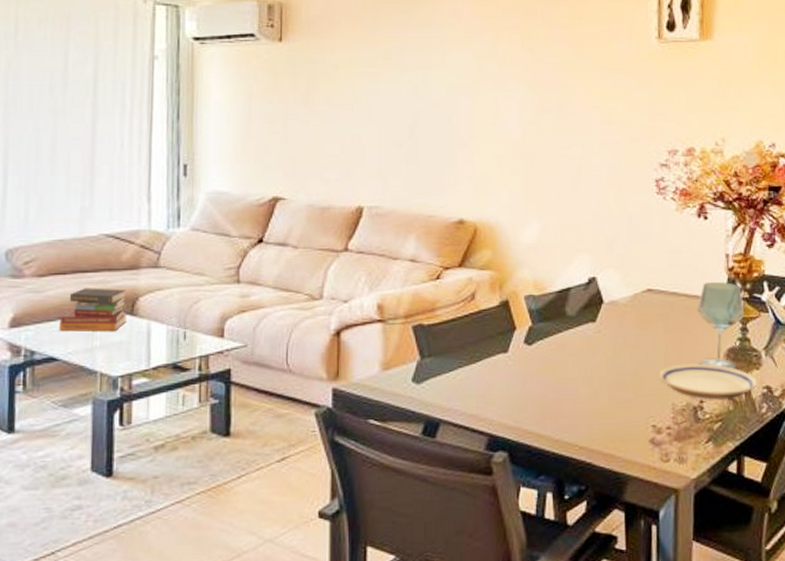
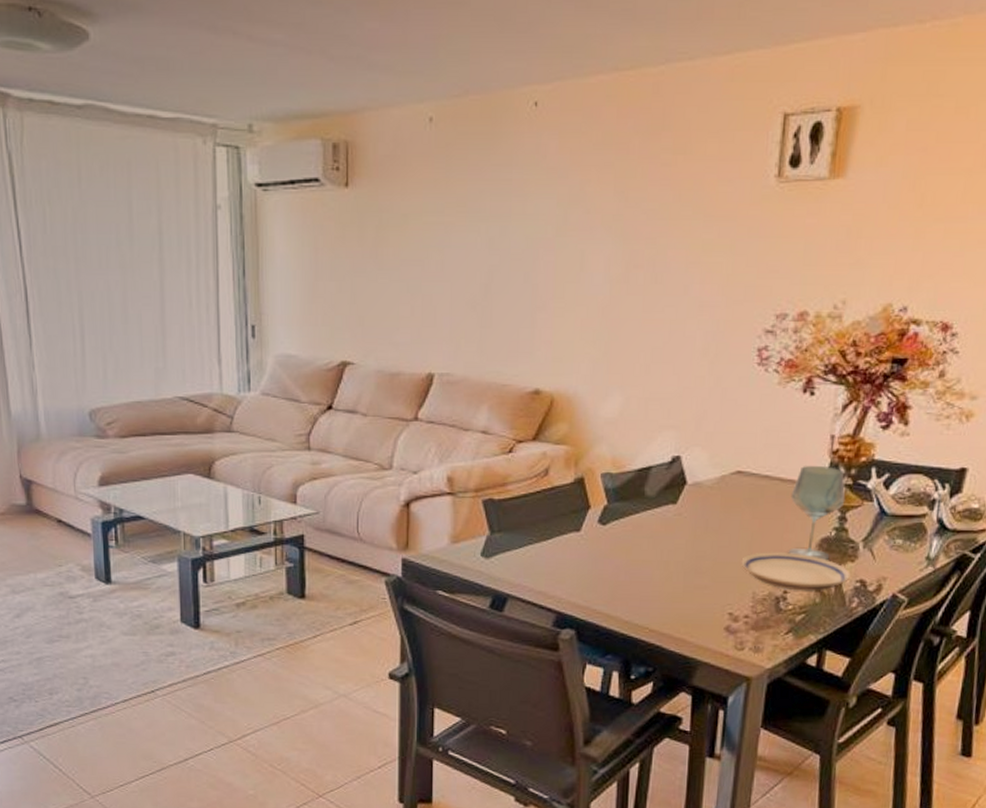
books: present [59,288,126,332] -> none [143,450,204,494]

